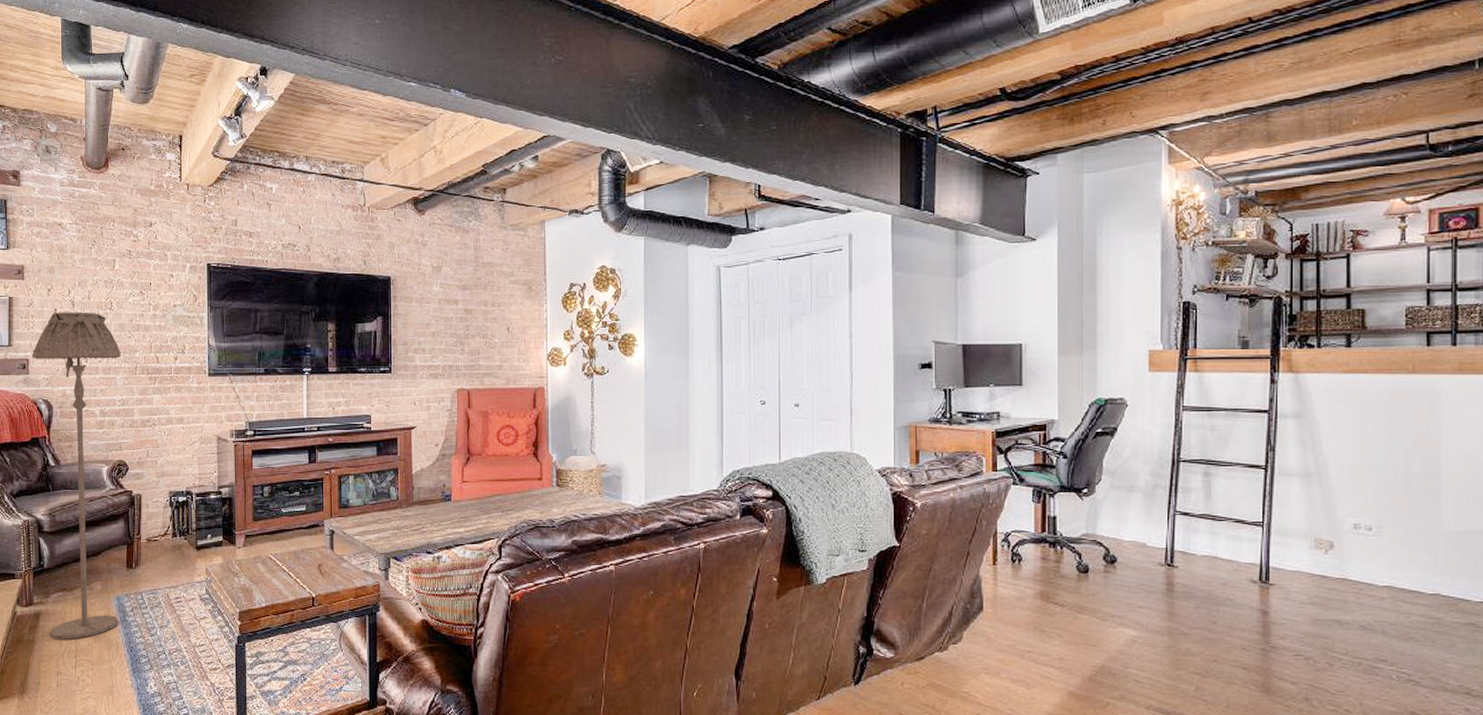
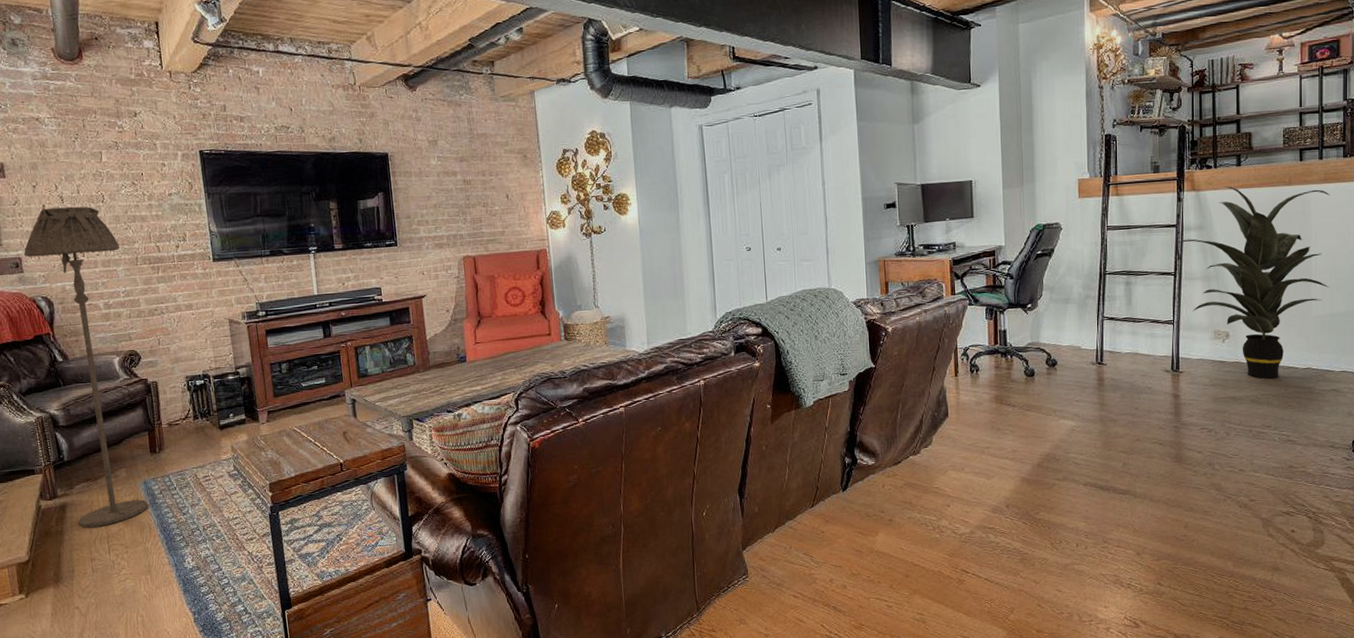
indoor plant: none [1268,370,1466,603] -> present [1176,186,1330,379]

